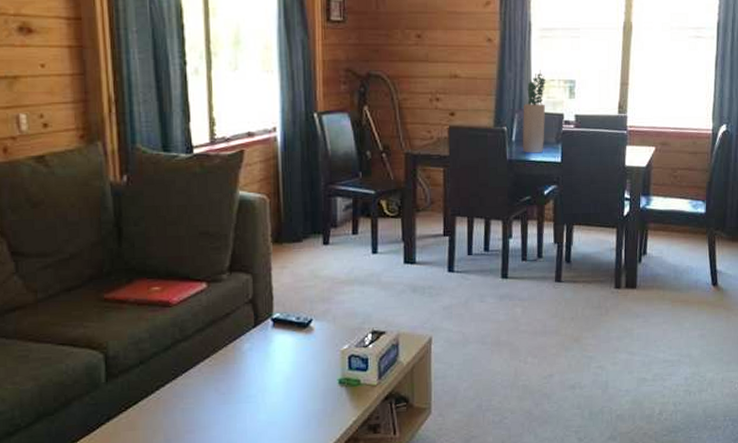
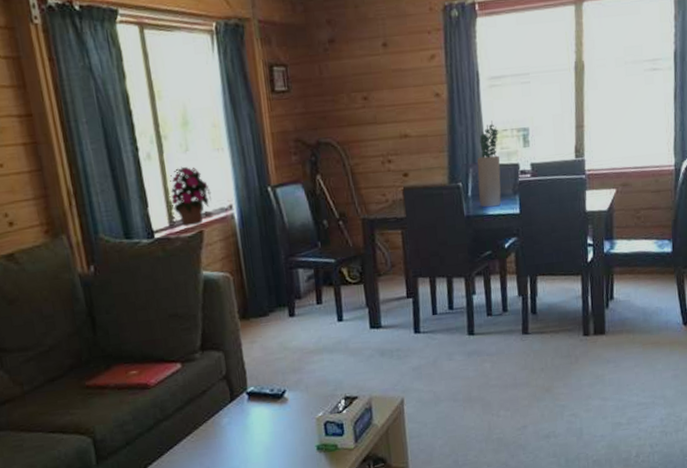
potted flower: none [213,84,257,145] -> present [169,166,212,227]

